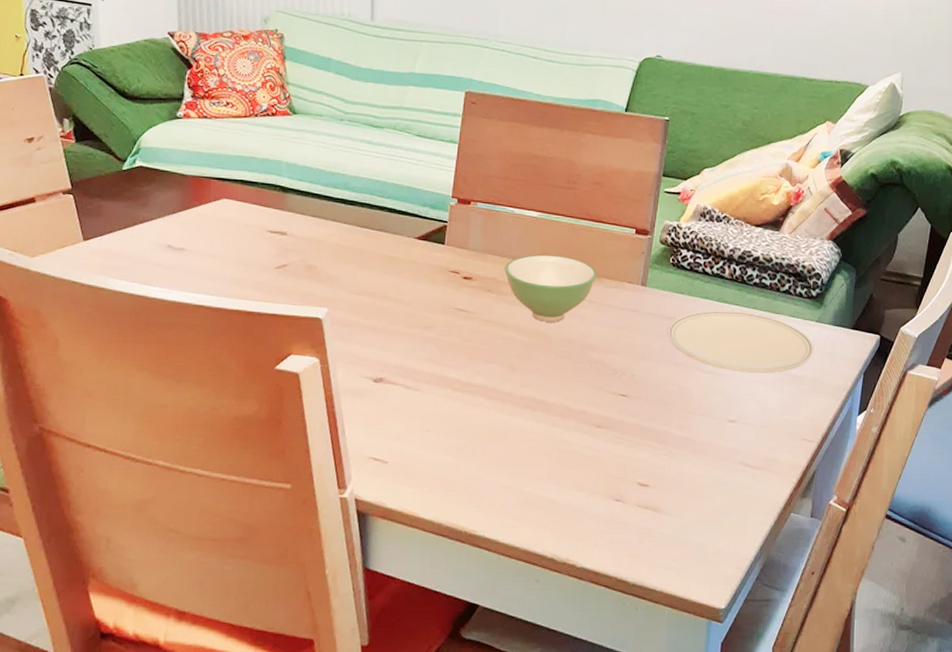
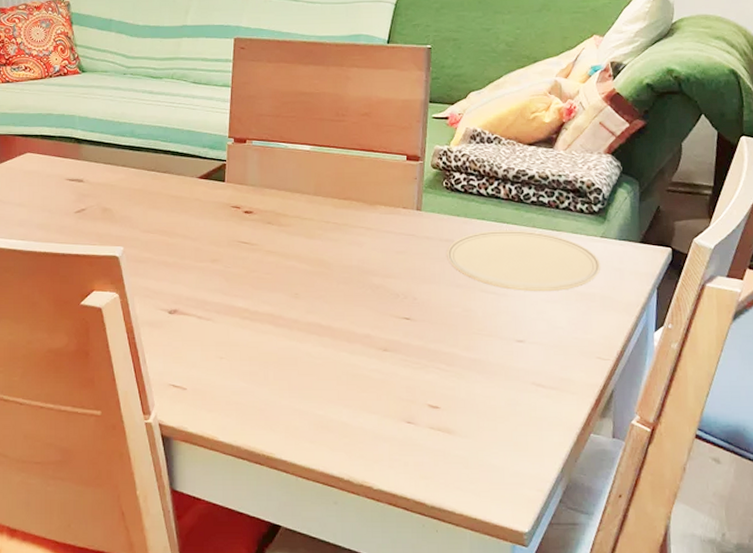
bowl: present [504,254,597,322] -> none [282,185,372,250]

